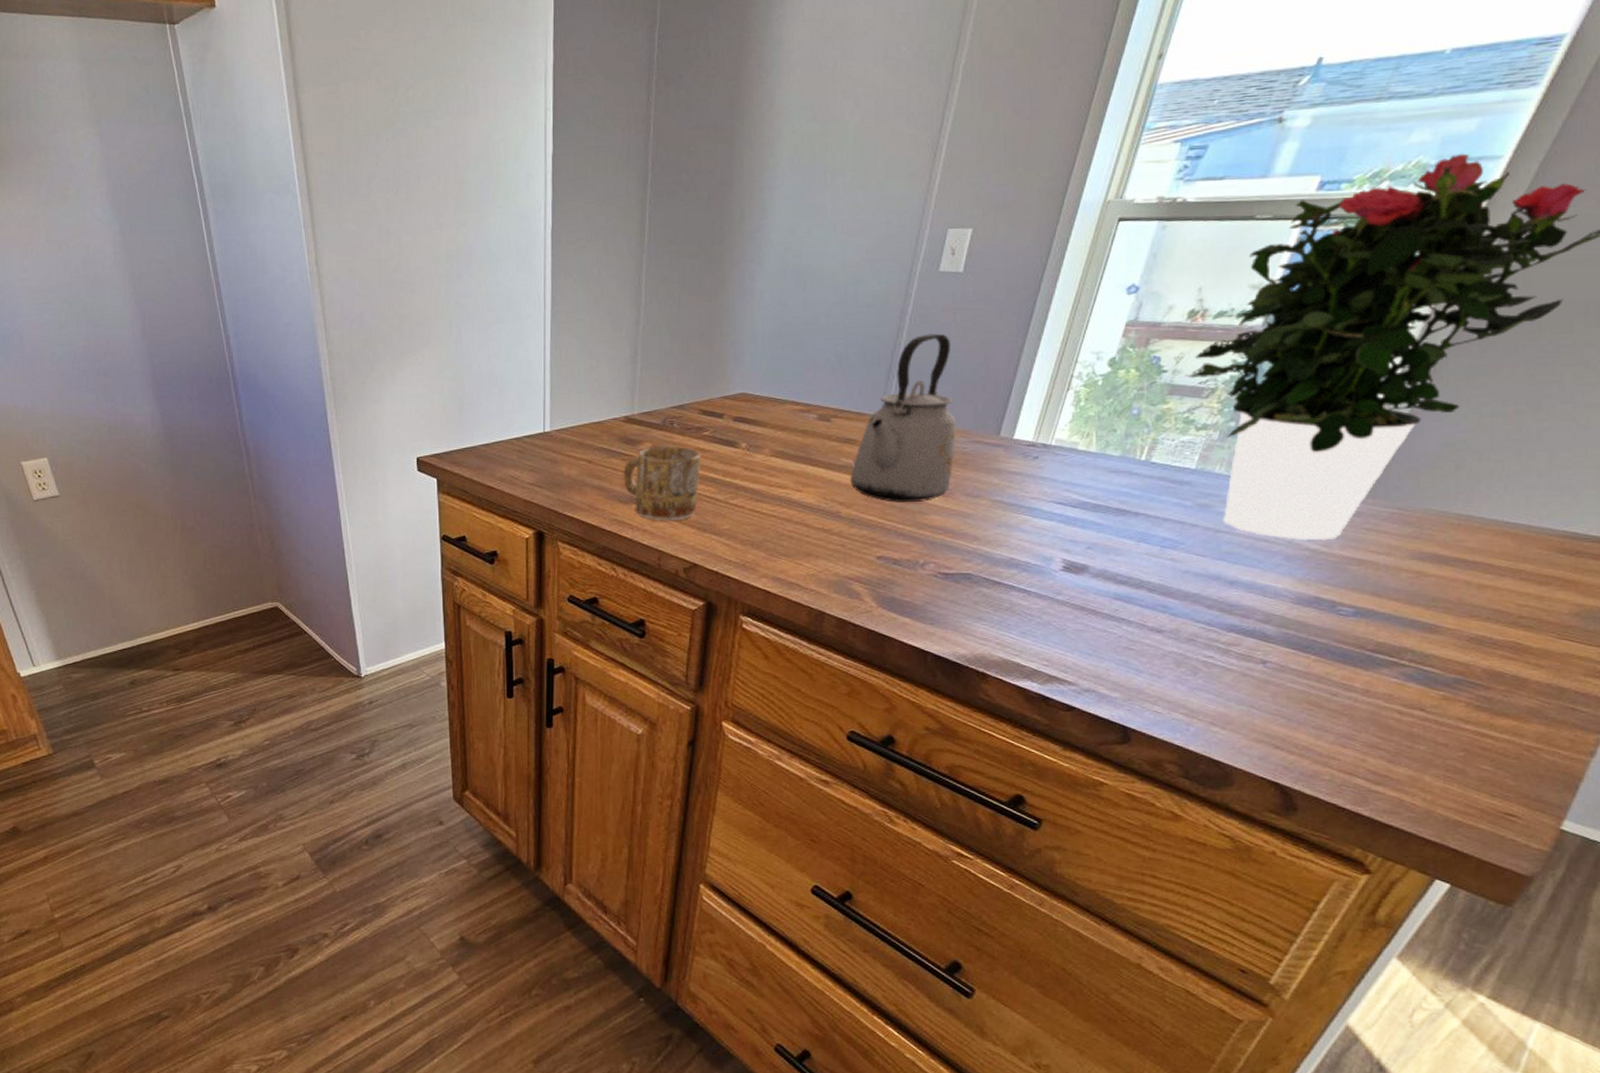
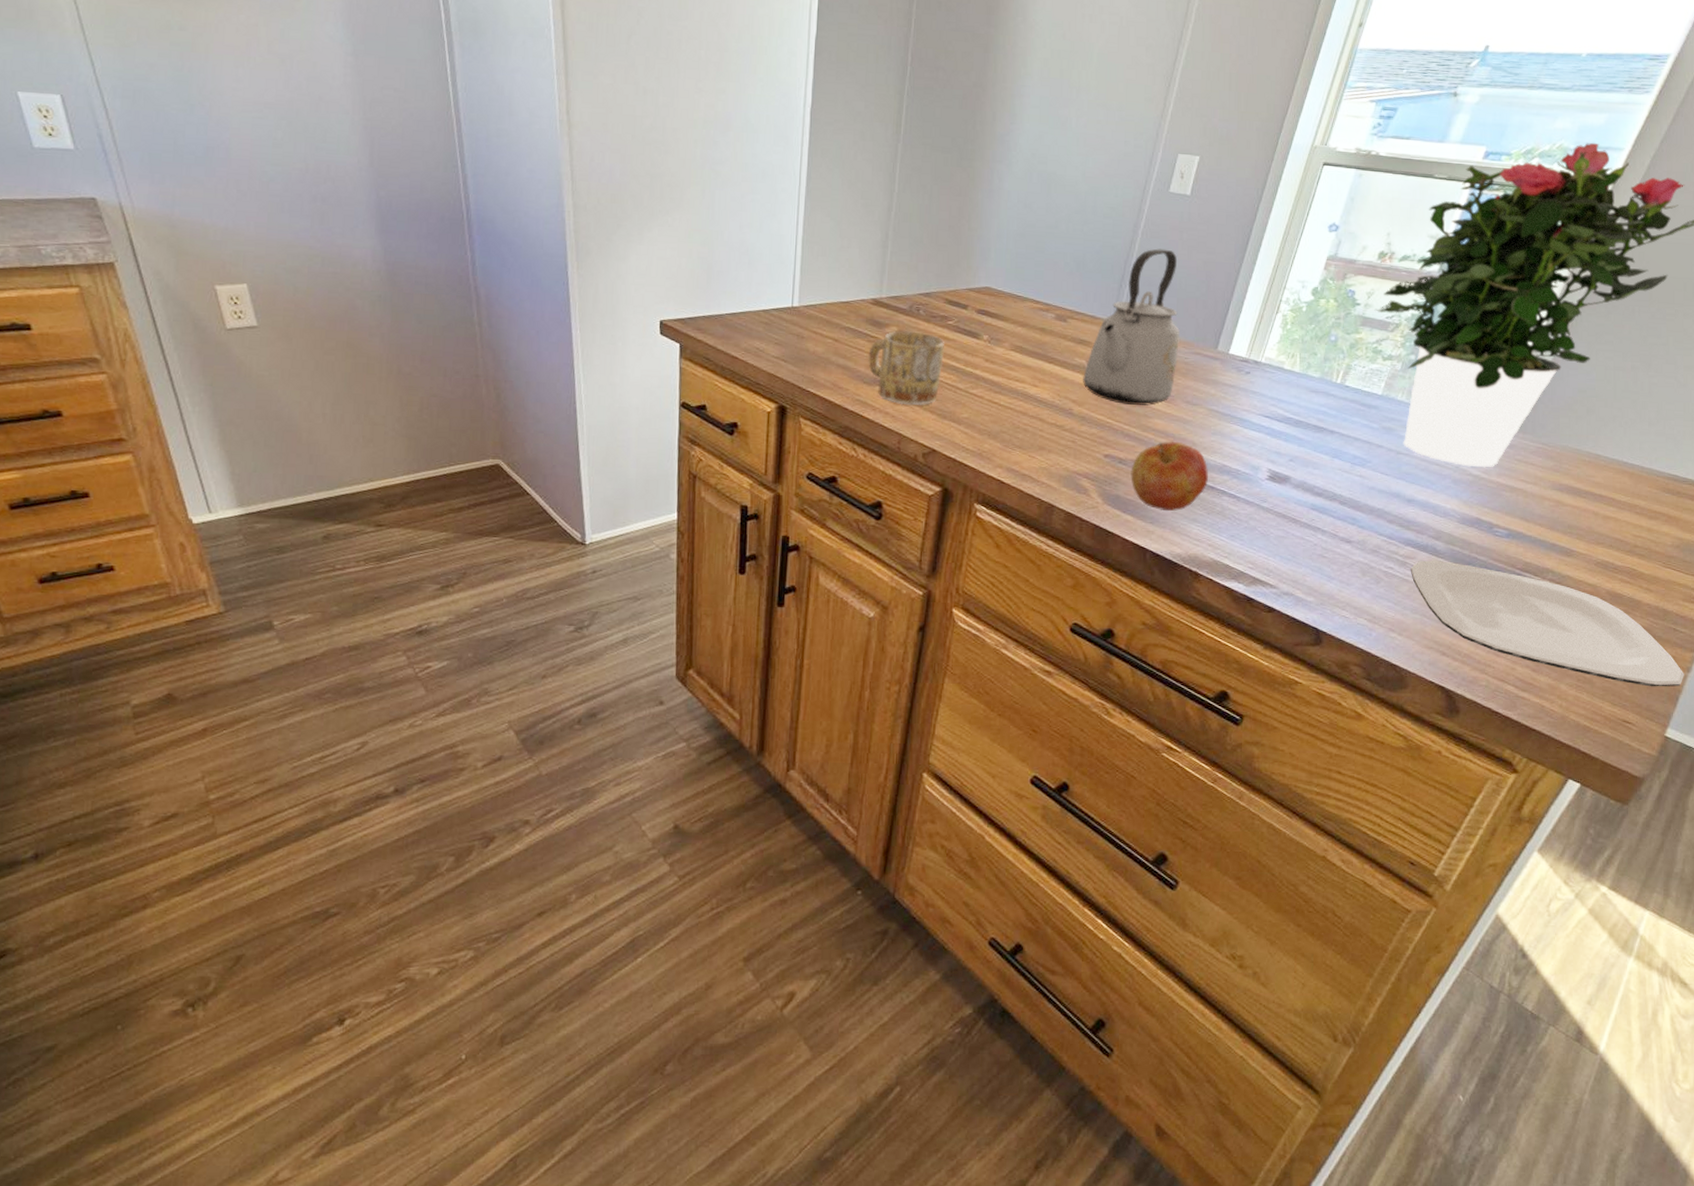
apple: none [907,537,994,611] -> present [1131,441,1208,512]
plate: none [1234,646,1586,775] -> present [1410,560,1684,687]

